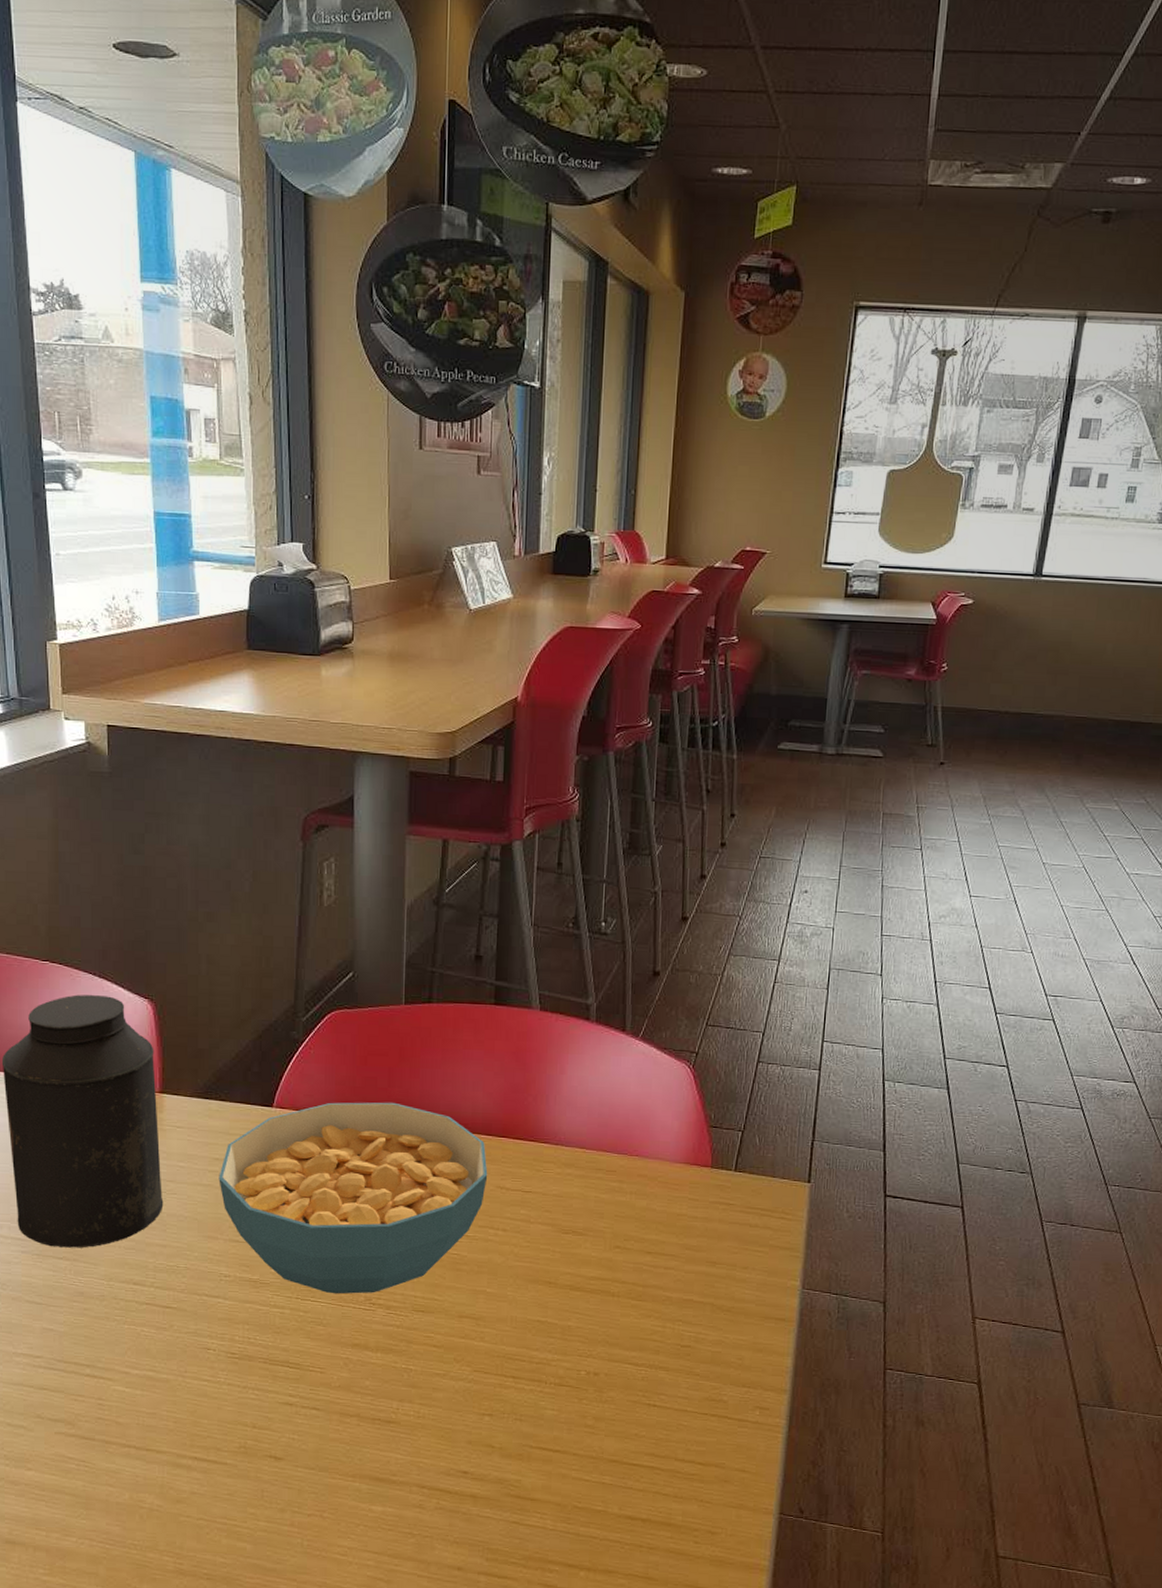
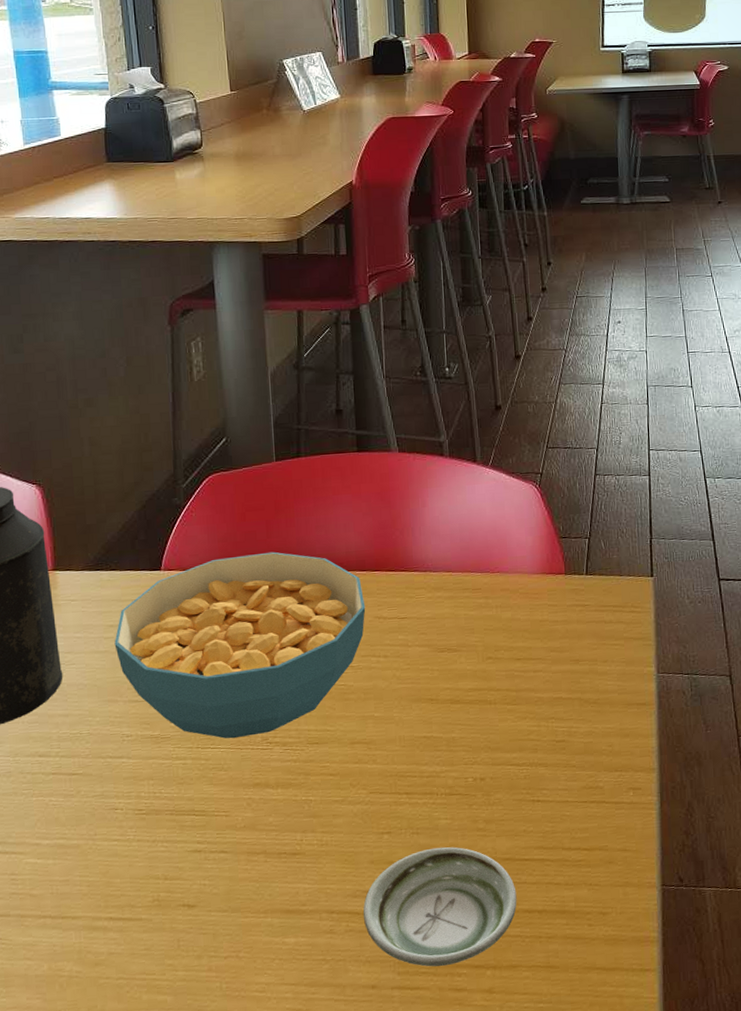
saucer: none [455,1437,621,1559] -> present [363,847,517,967]

